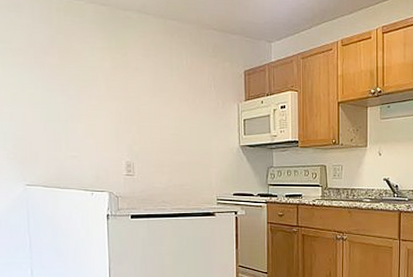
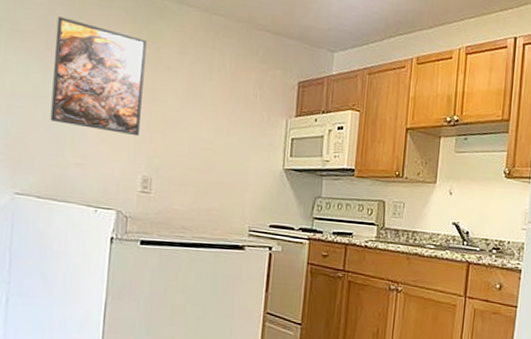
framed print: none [41,34,120,129] -> present [50,16,147,137]

